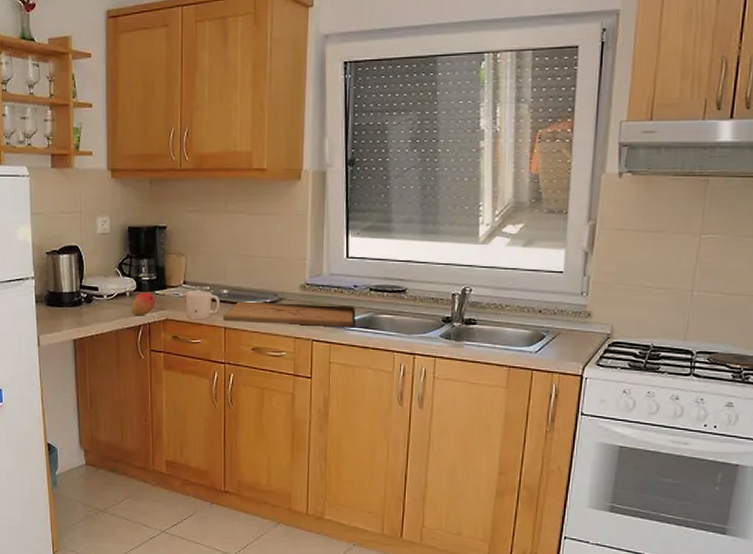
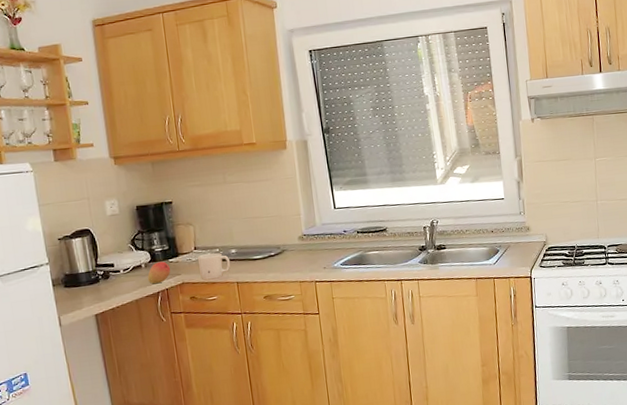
cutting board: present [223,301,355,328] -> none [234,248,350,277]

